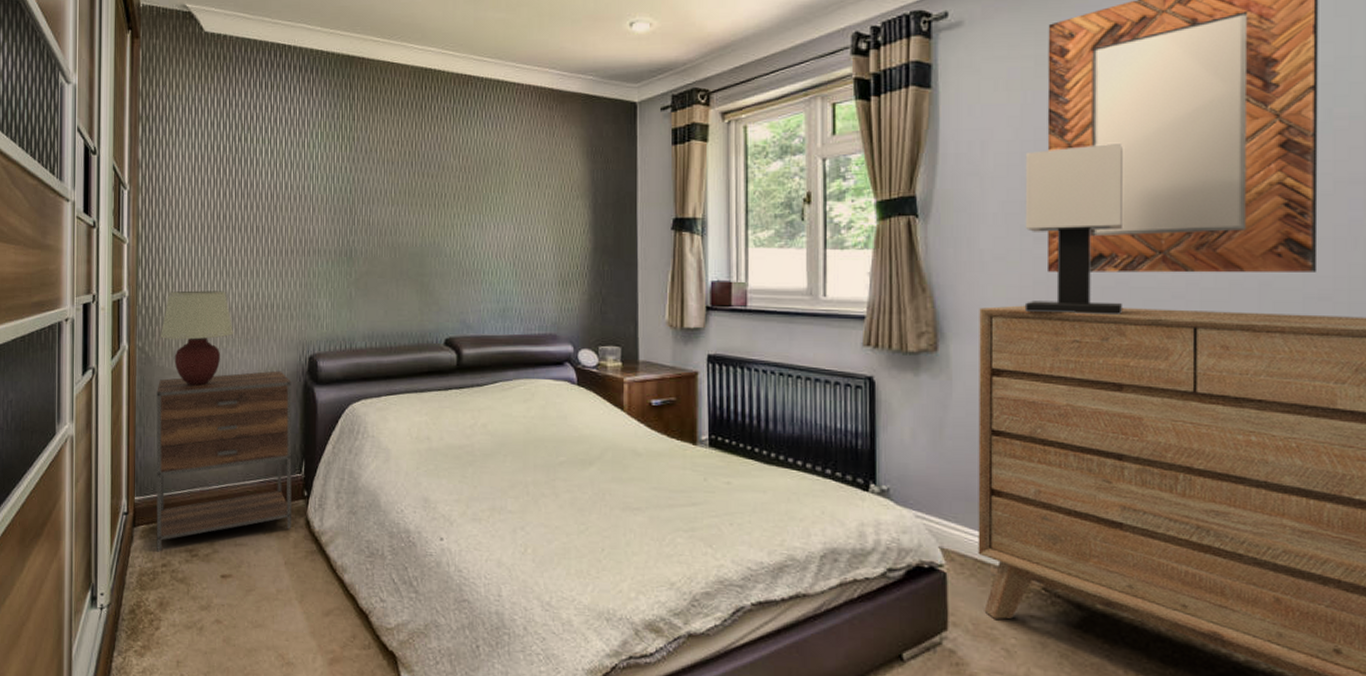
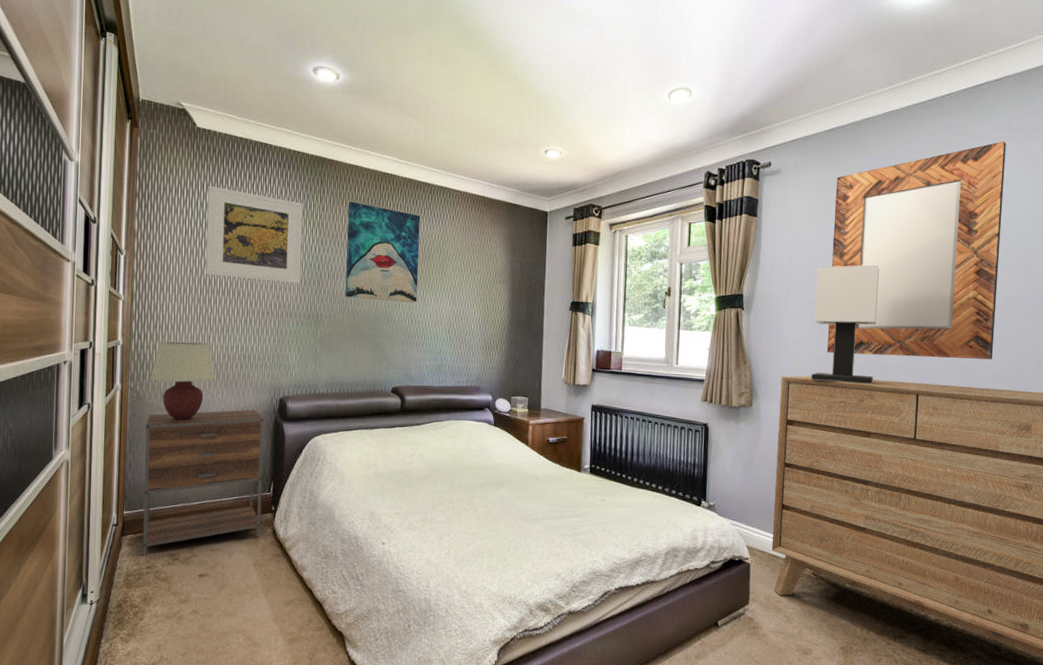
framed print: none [219,100,330,213] -> present [206,185,303,283]
wall art: none [383,107,473,231] -> present [345,202,420,304]

